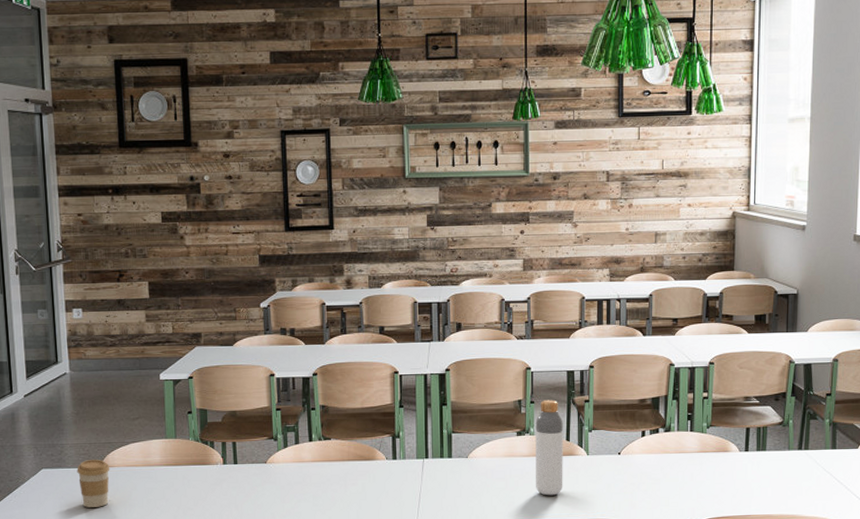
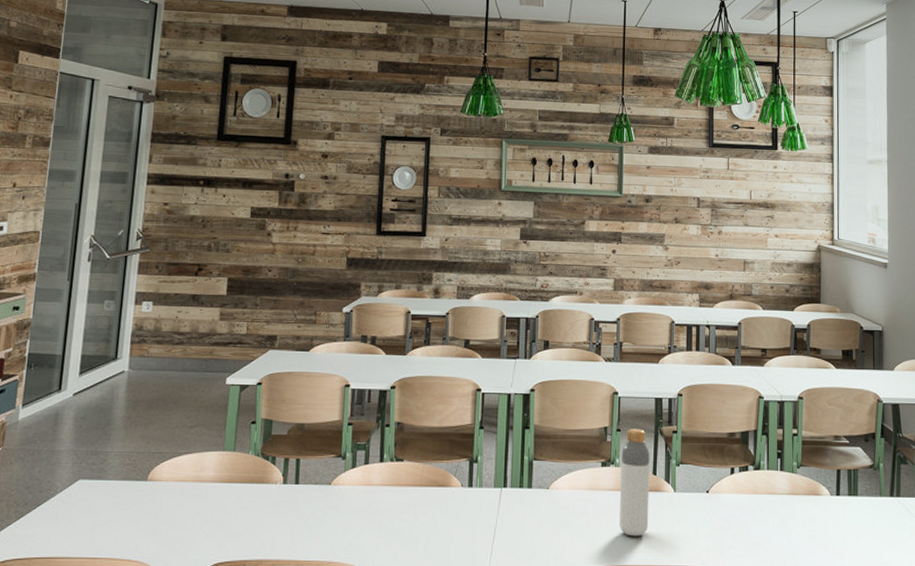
coffee cup: present [77,459,110,508] -> none [118,470,156,528]

